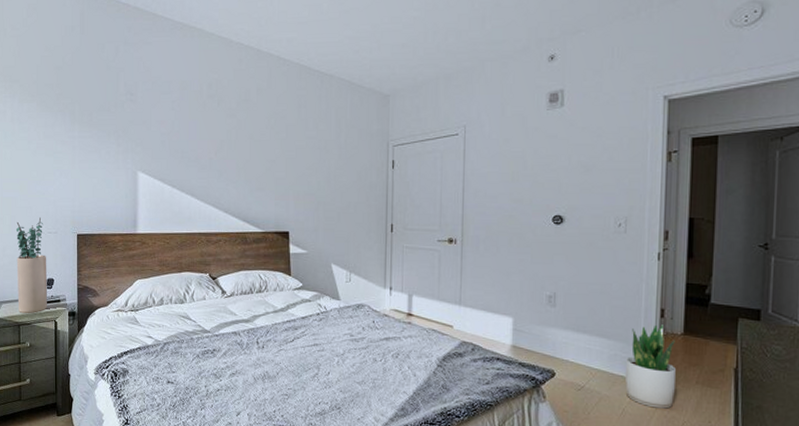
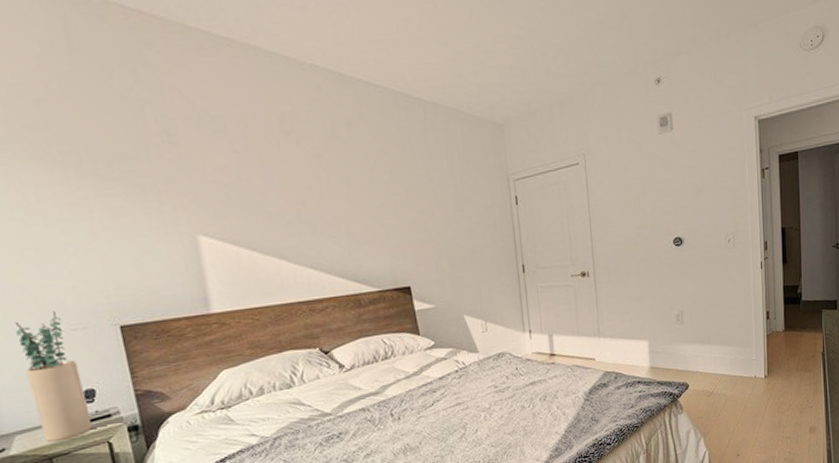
planter: present [625,325,676,409] -> none [744,325,782,399]

